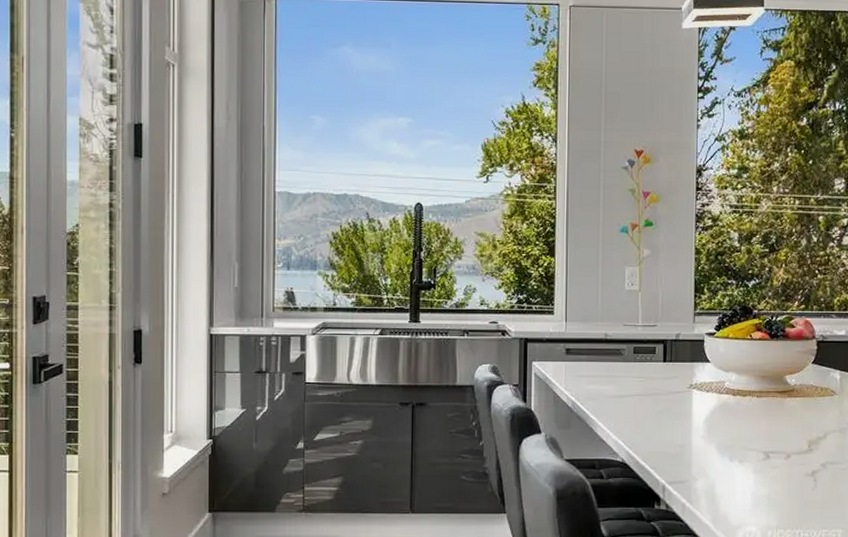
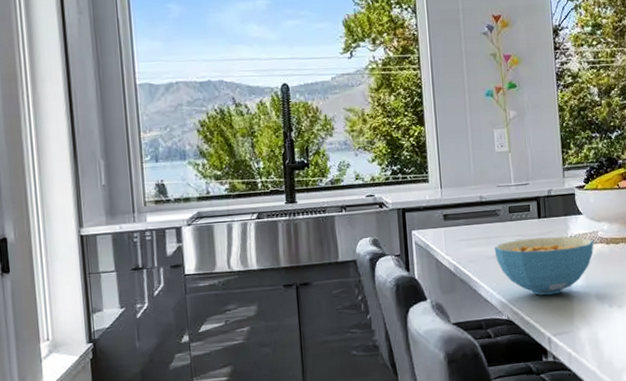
cereal bowl: none [615,382,720,442] -> present [494,236,594,296]

